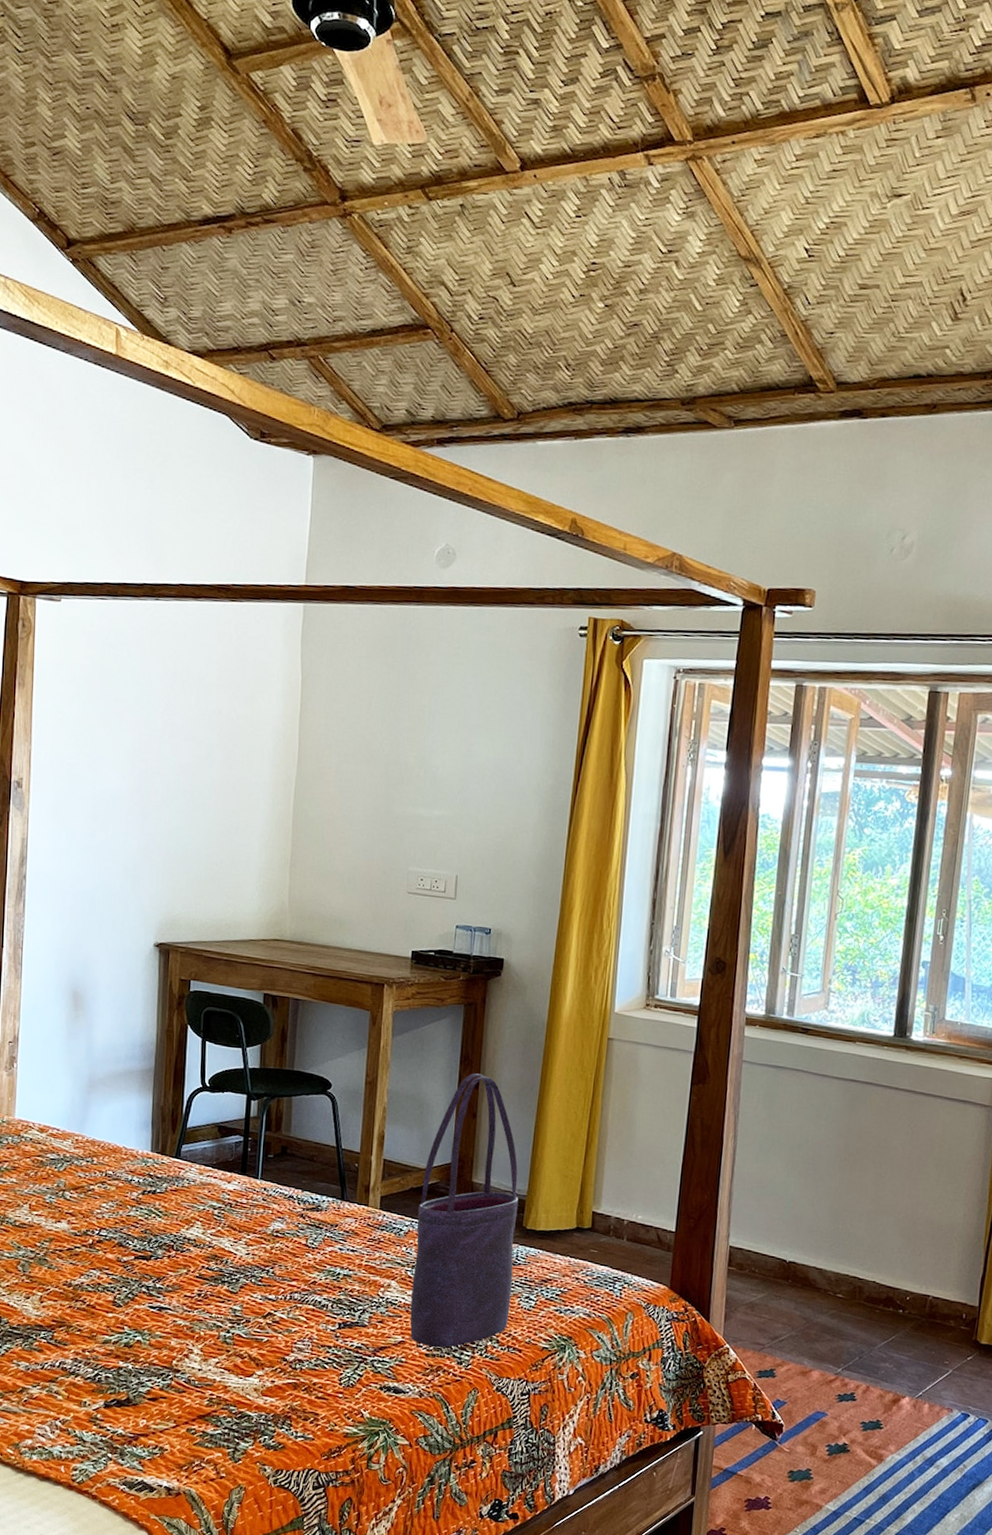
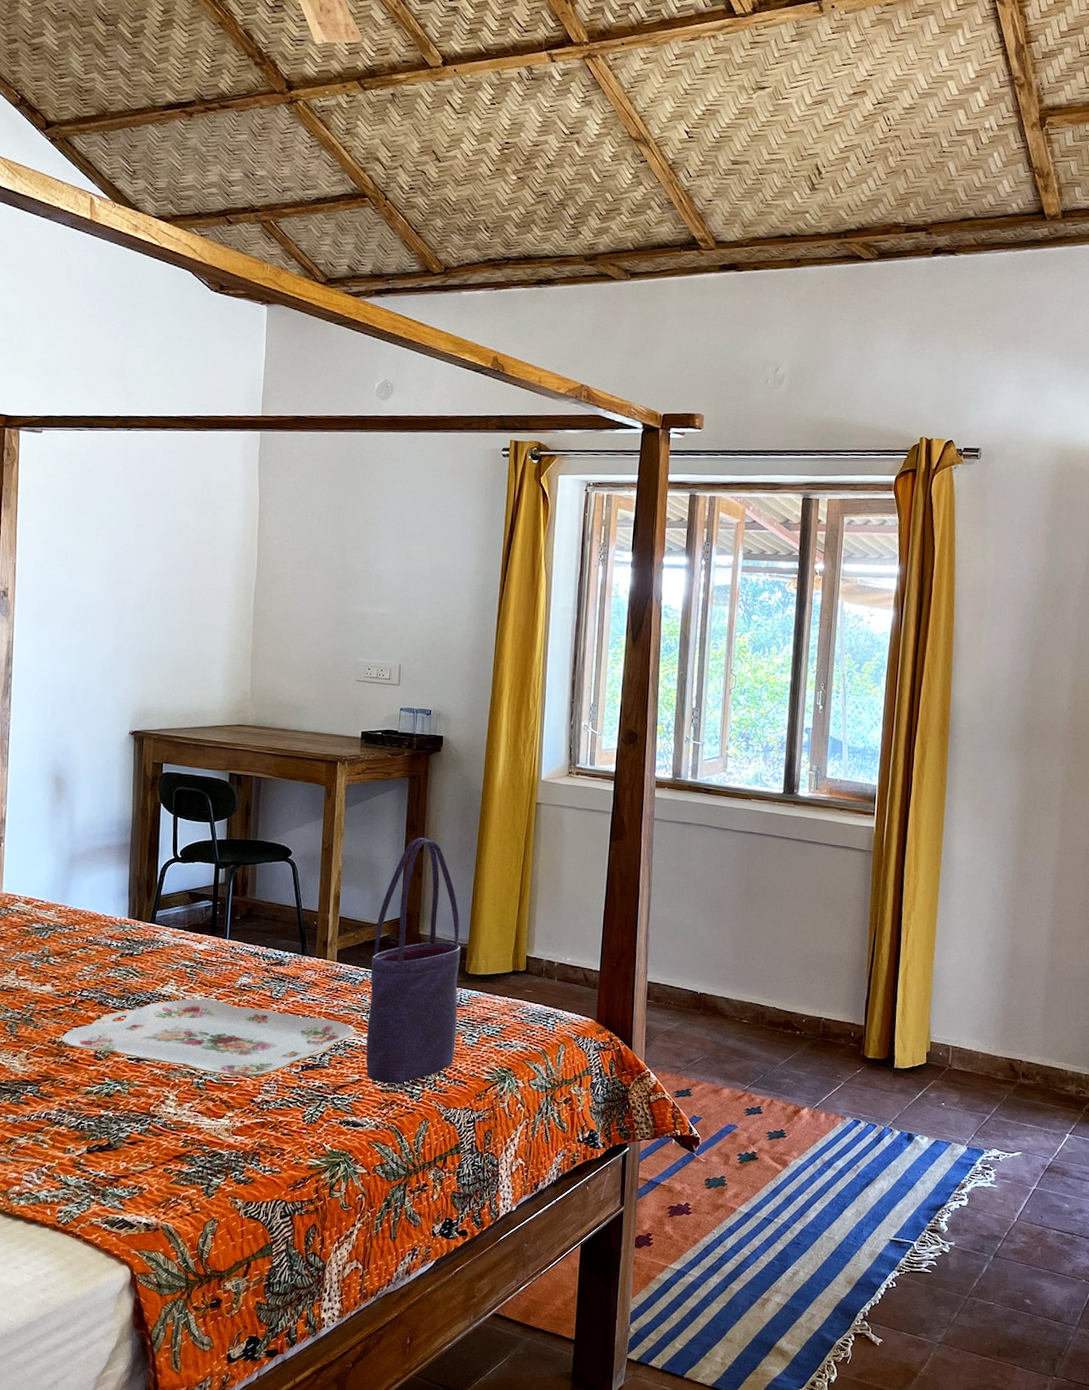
serving tray: none [77,1243,397,1333] -> present [61,998,354,1077]

